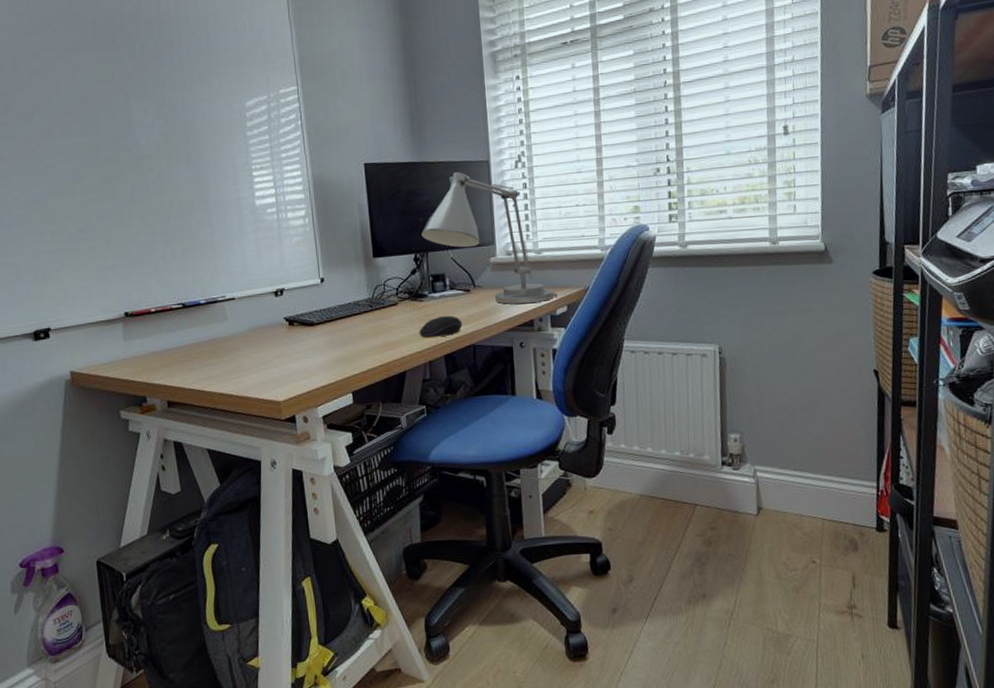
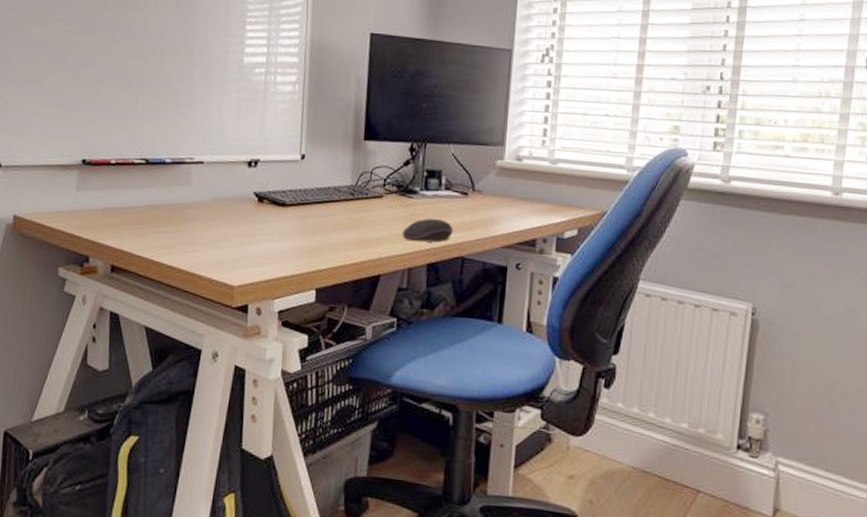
desk lamp: present [421,172,558,305] -> none [422,58,569,220]

